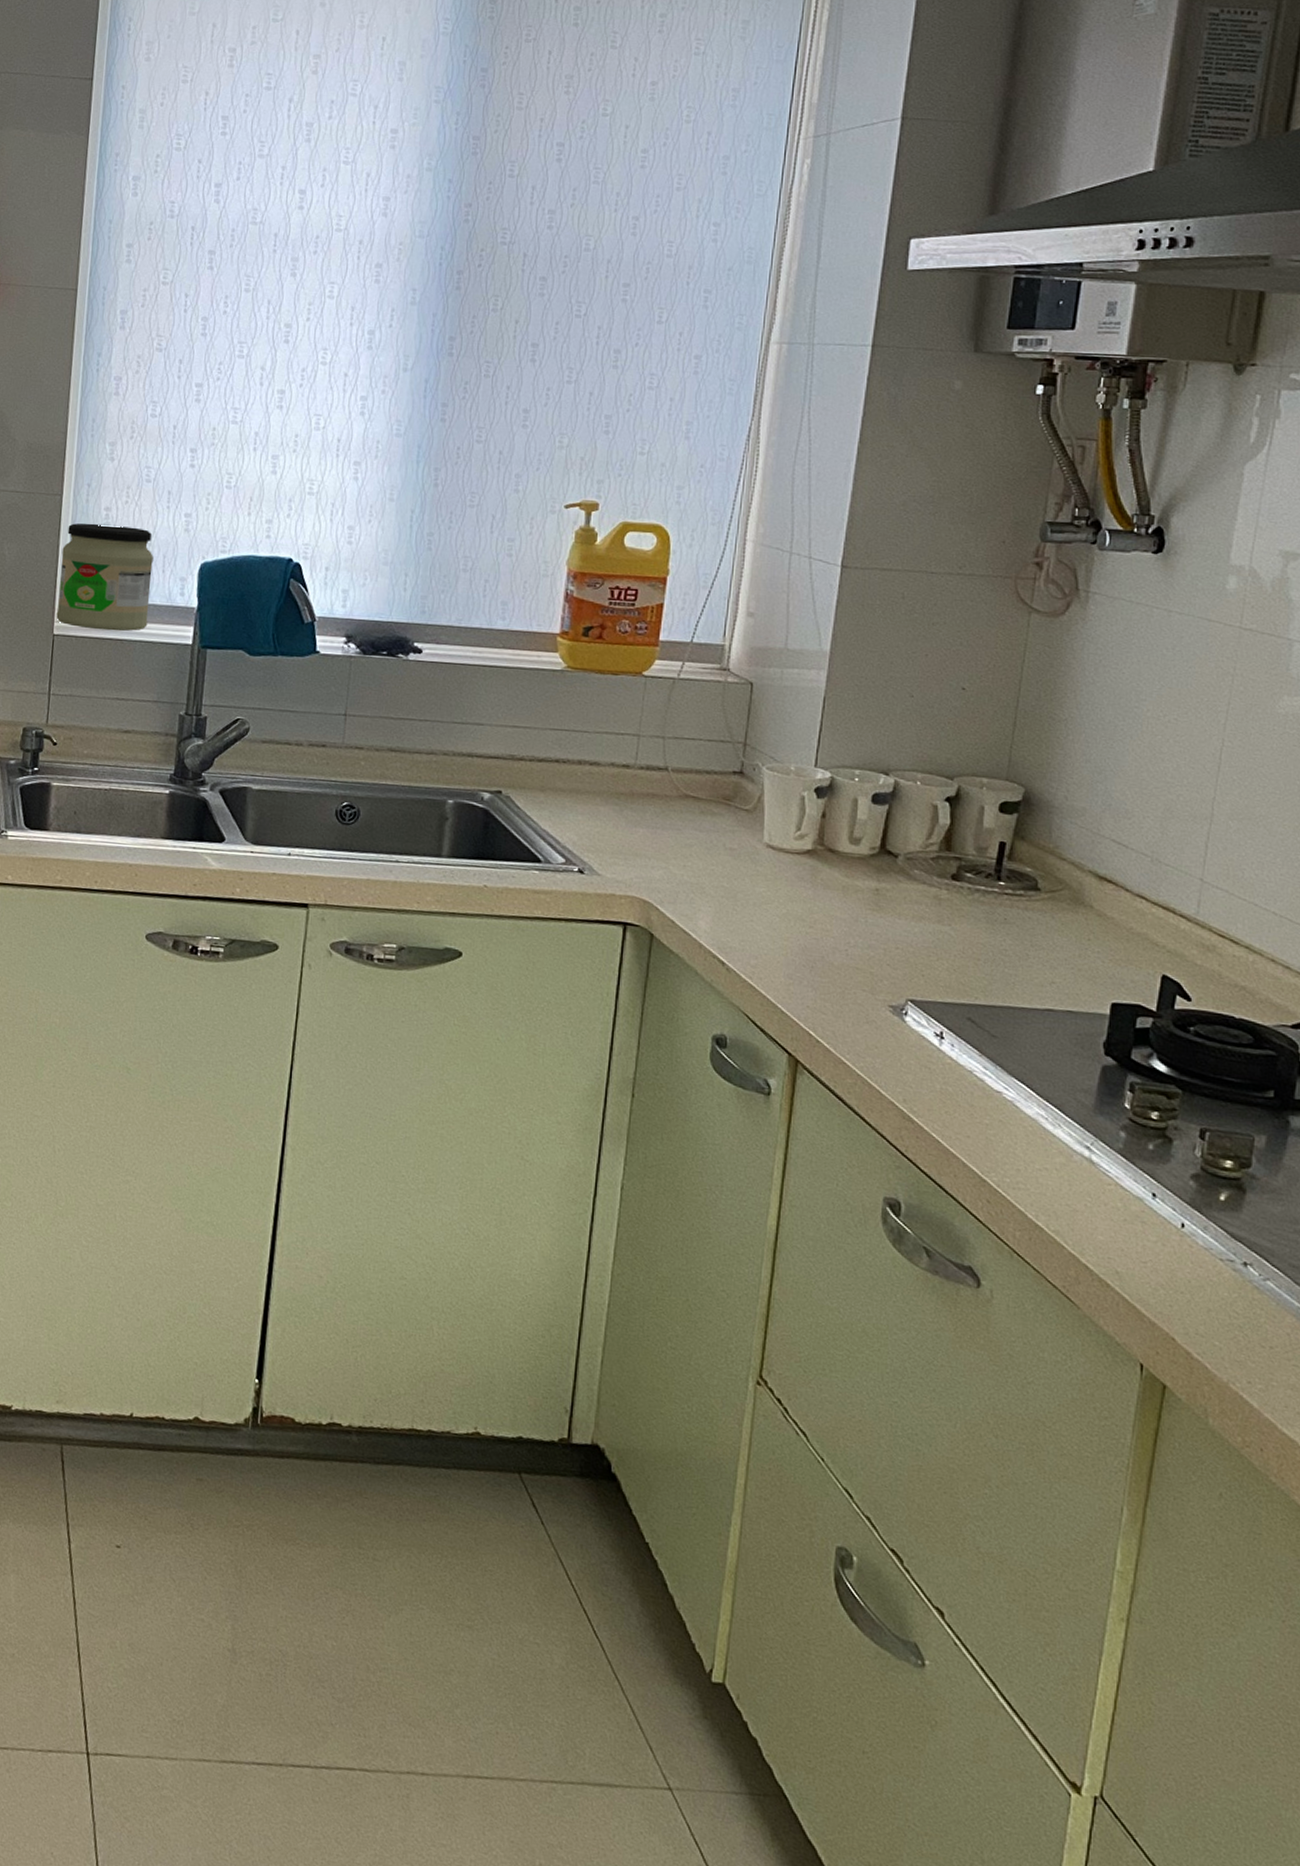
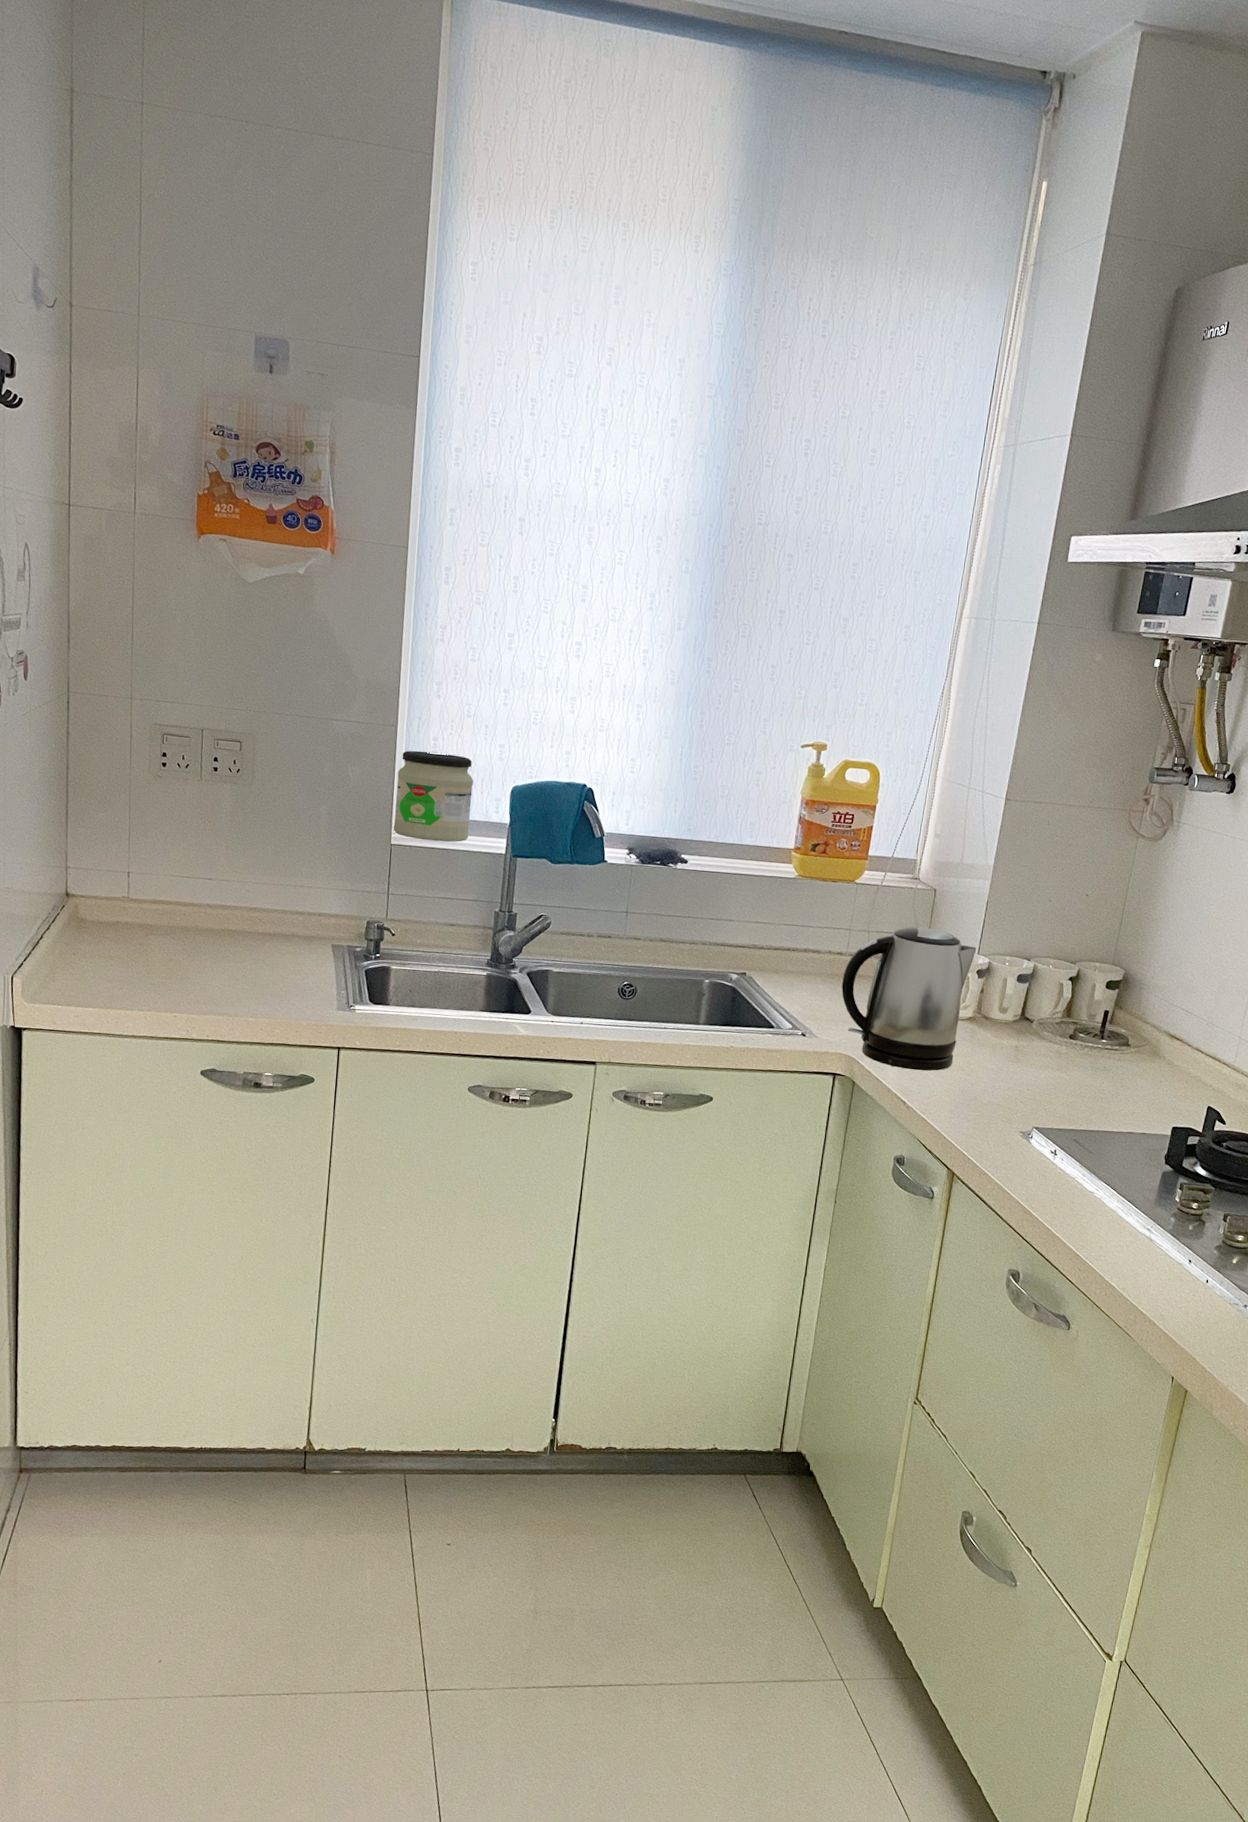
kettle: none [630,731,813,922] -> present [841,926,977,1071]

